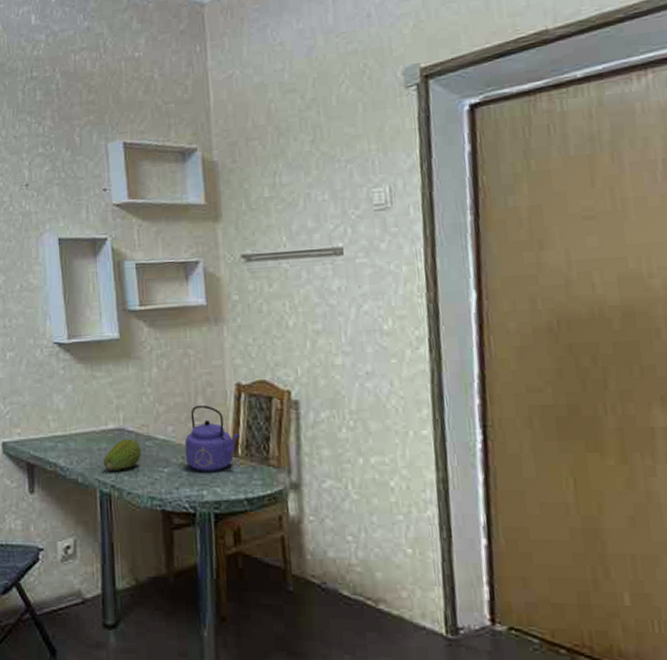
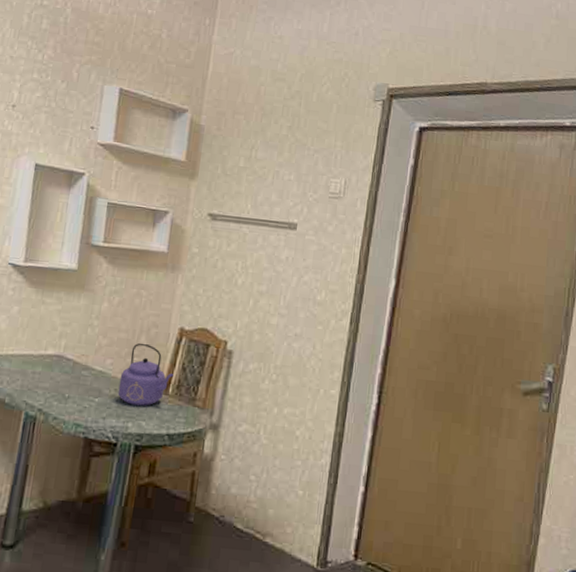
fruit: present [103,438,141,470] -> none [34,365,76,395]

